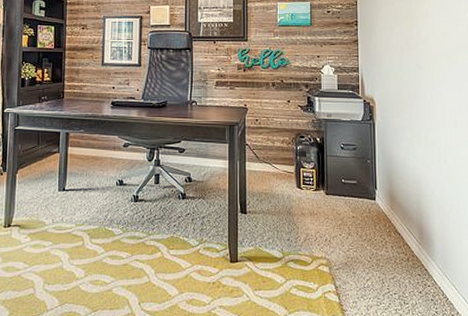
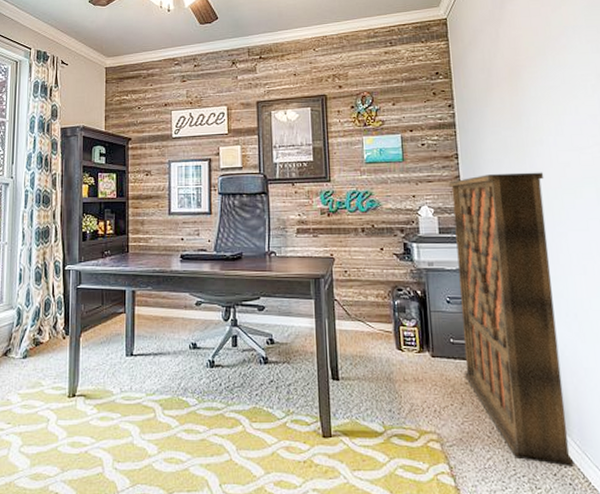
storage cabinet: none [348,39,436,287] -> present [448,172,575,468]

